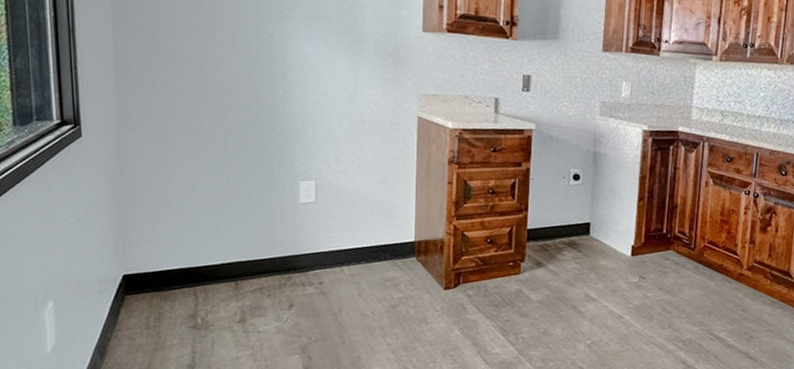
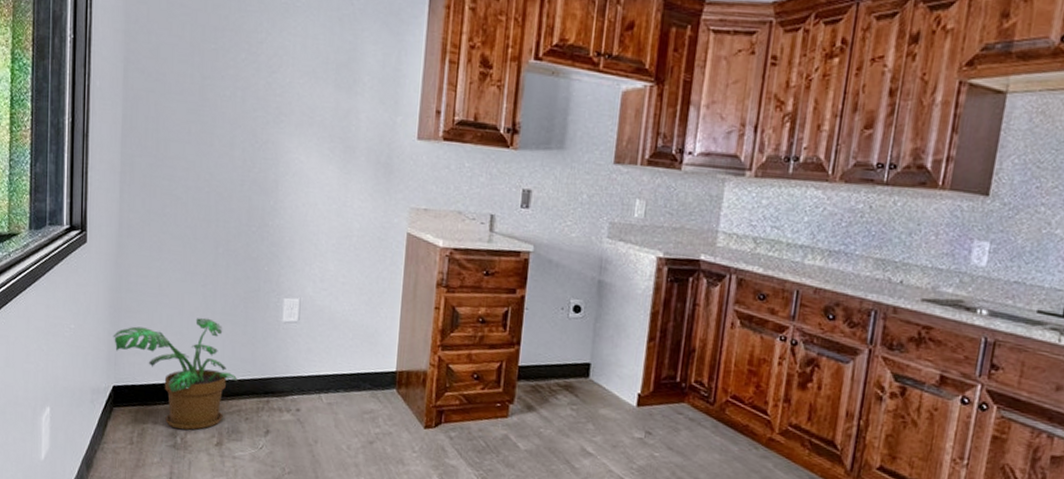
potted plant: none [119,203,258,311] -> present [113,317,238,430]

